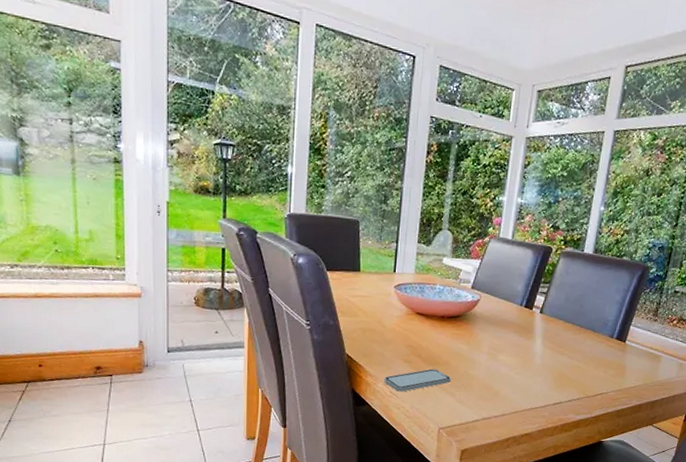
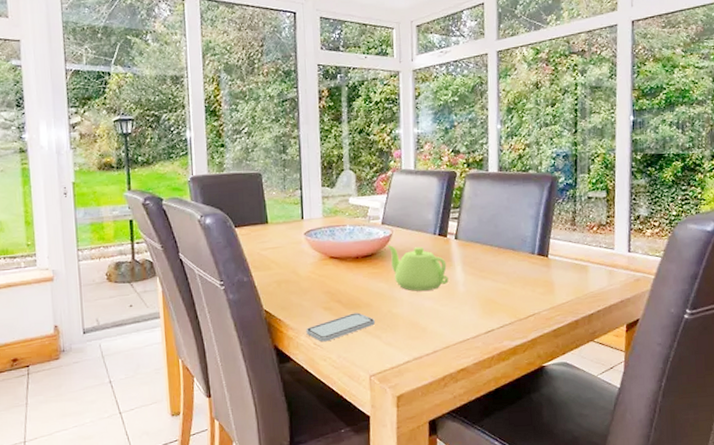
teapot: none [473,309,528,358] -> present [387,245,449,291]

